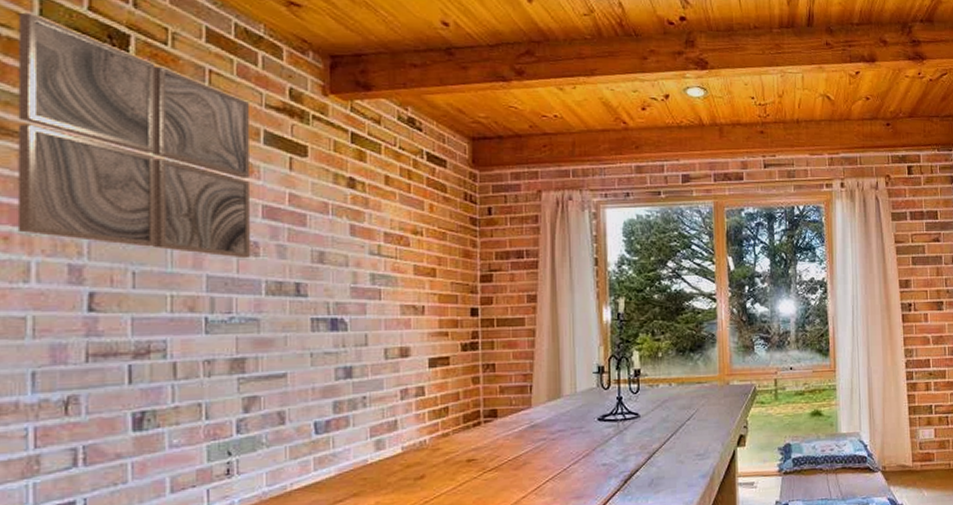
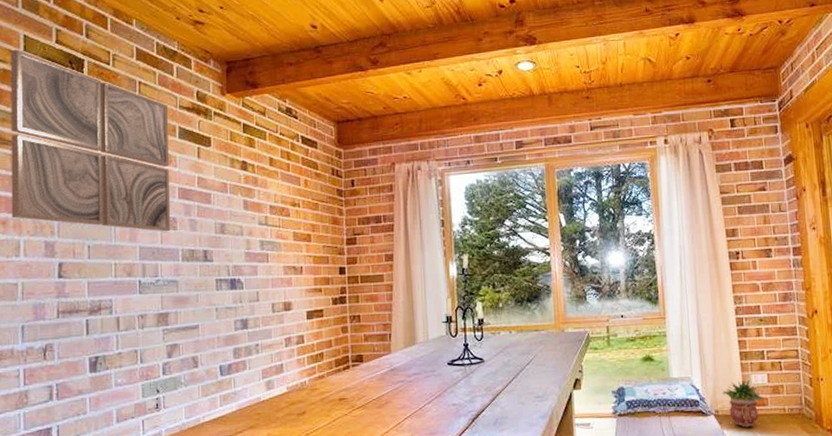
potted plant: none [891,434,930,484] -> present [723,379,763,428]

